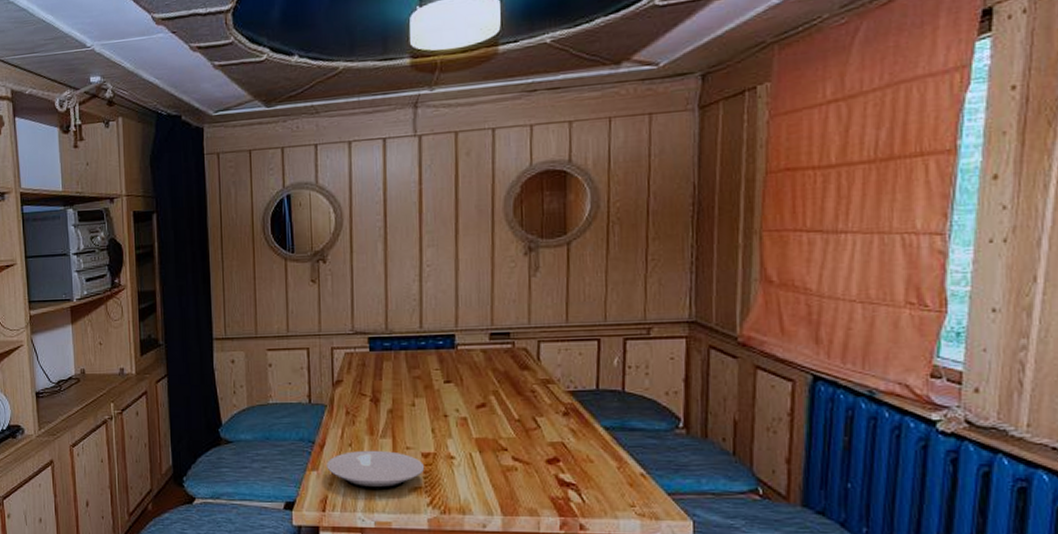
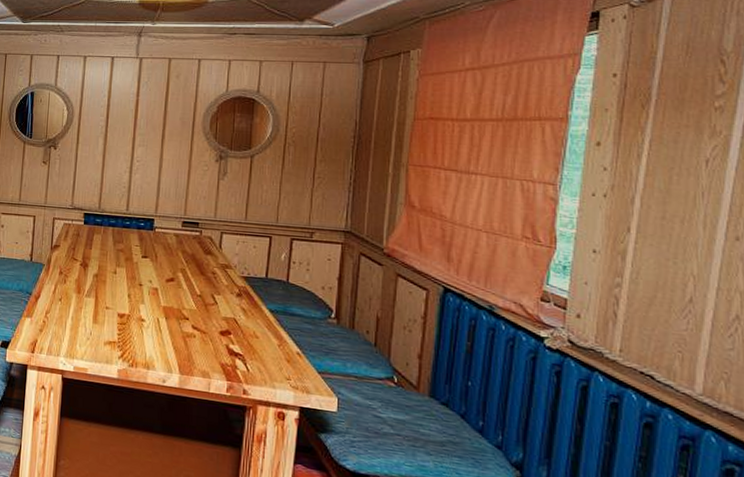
plate: present [326,450,424,489] -> none [39,305,119,341]

